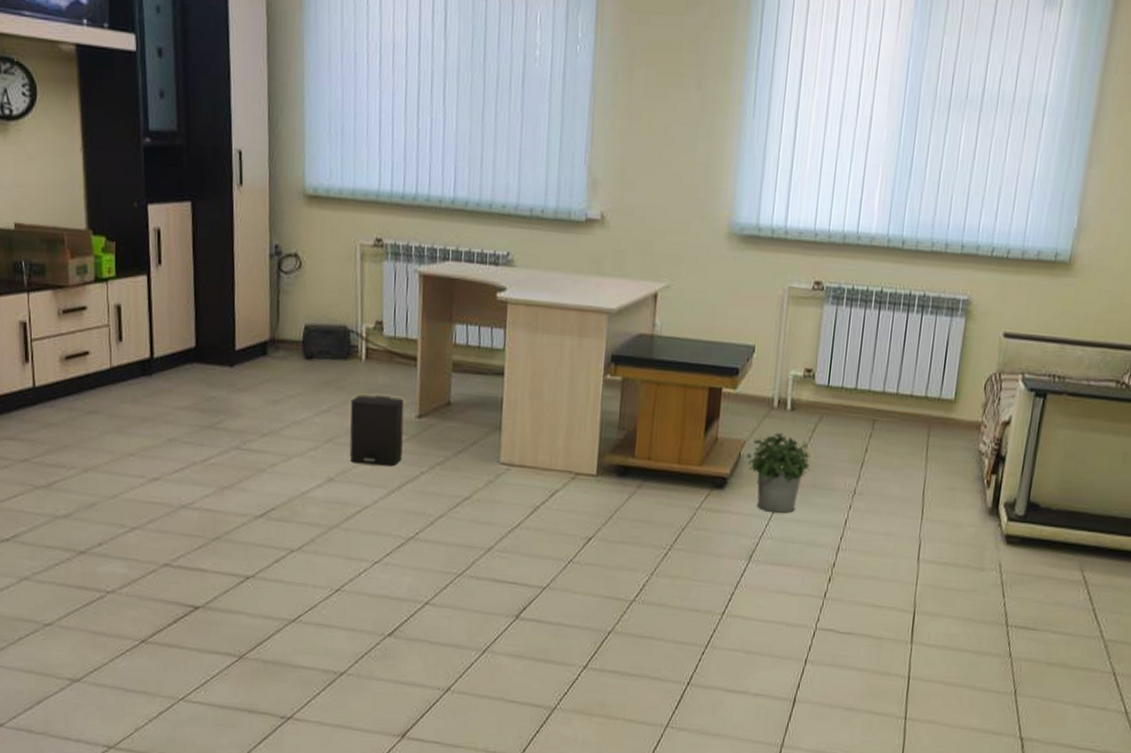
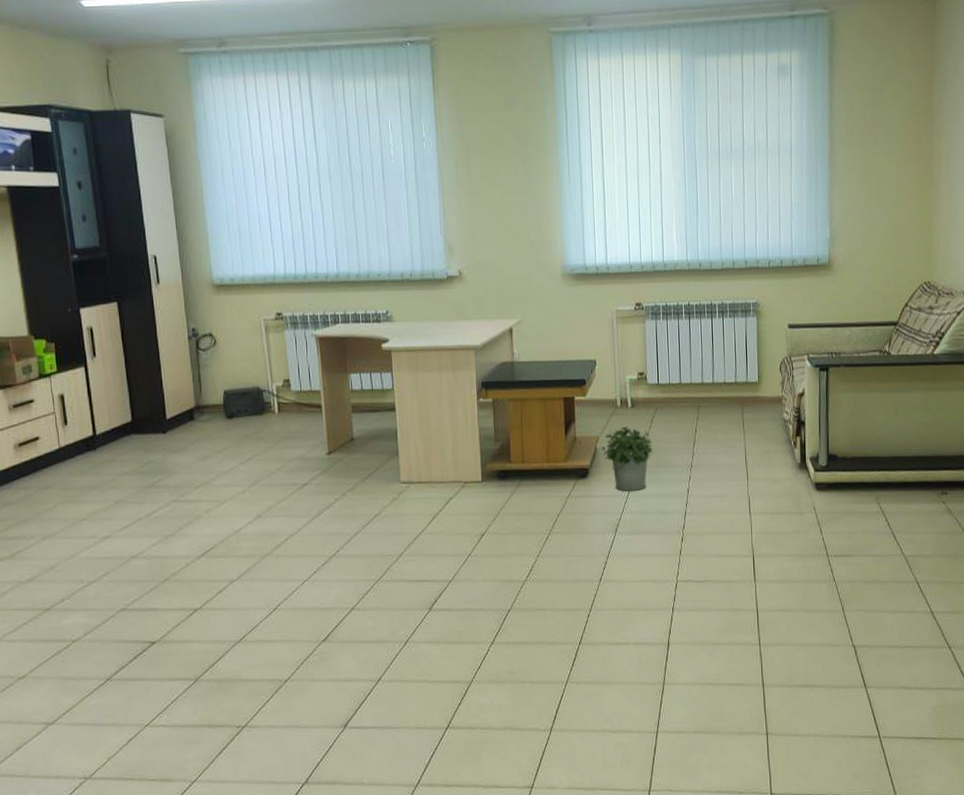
pedal bin: present [349,394,404,467] -> none [269,439,318,500]

